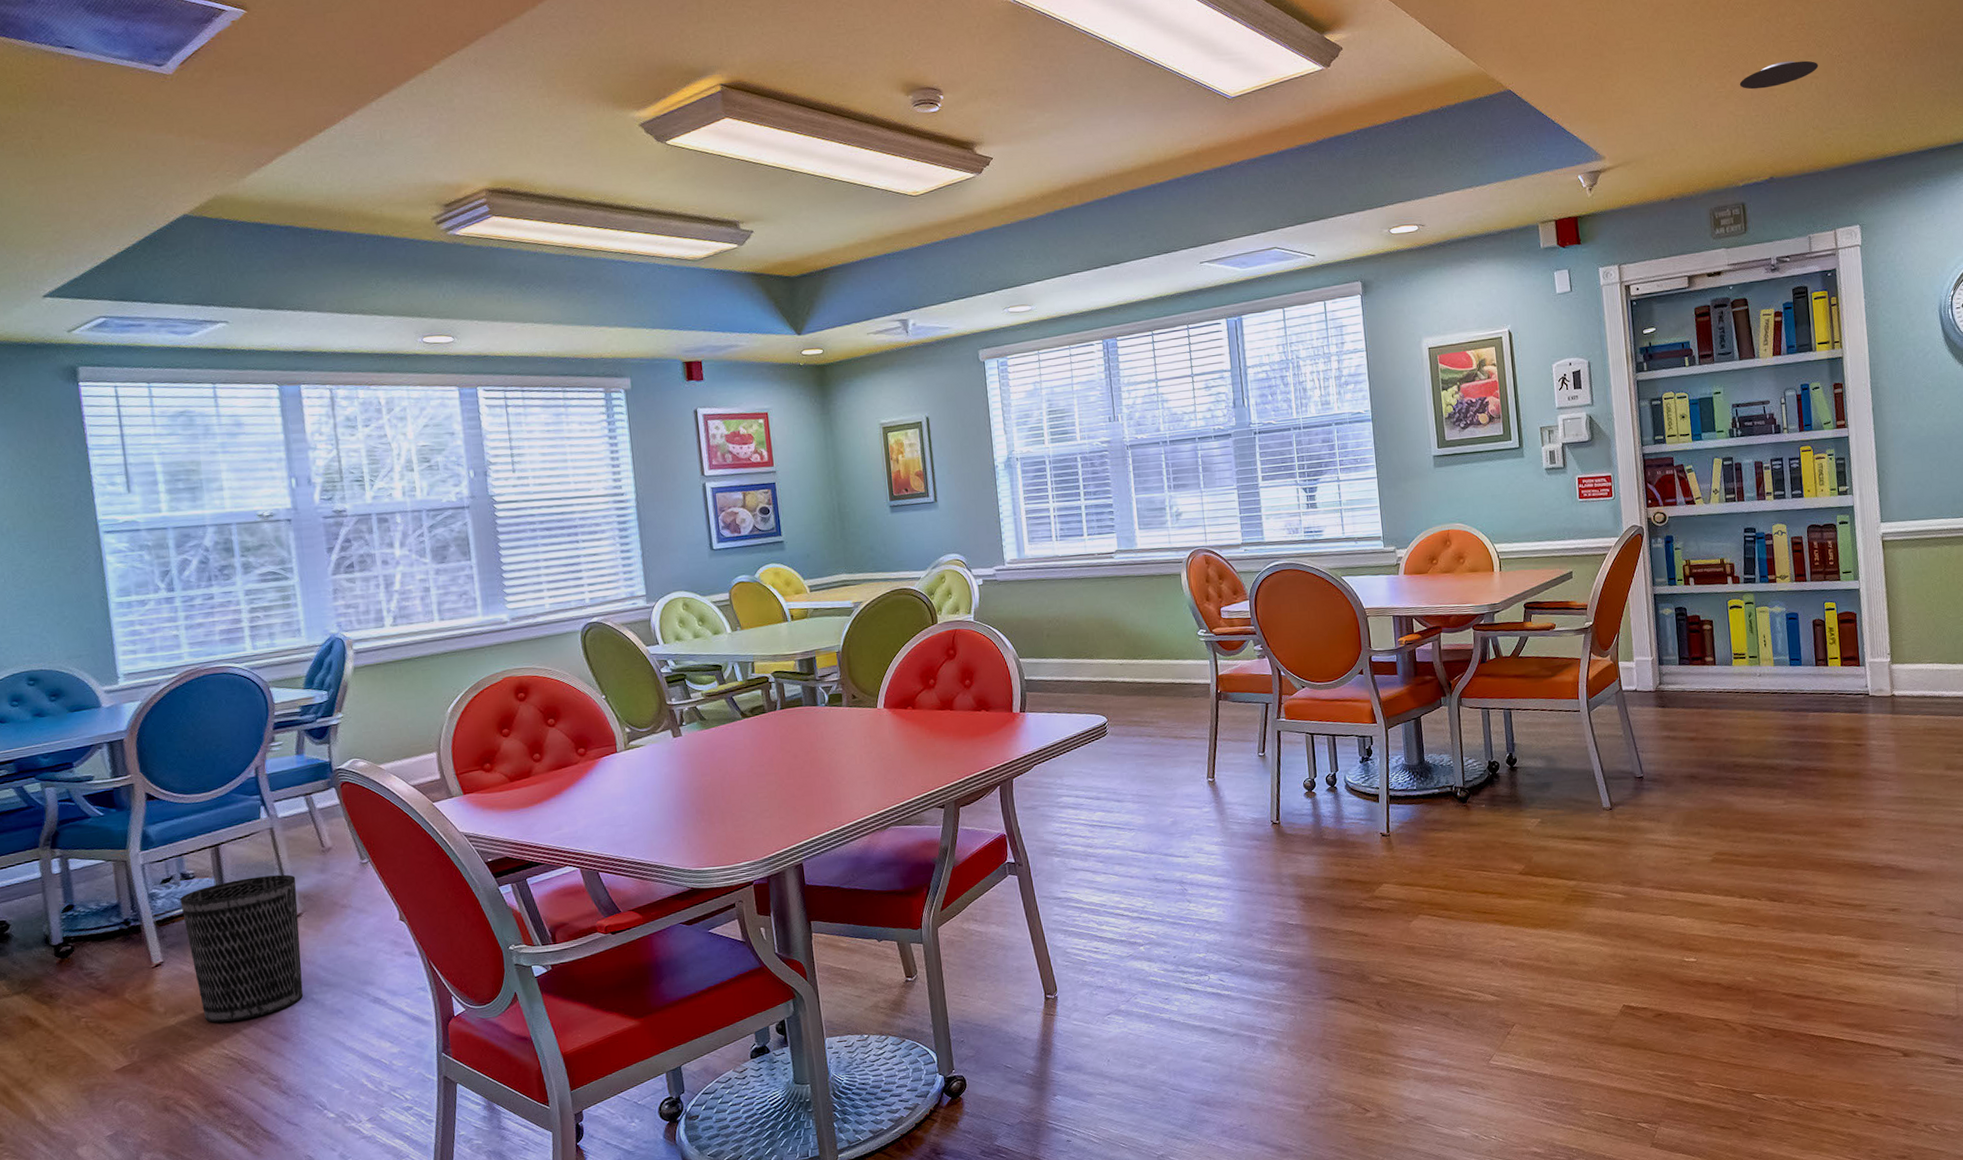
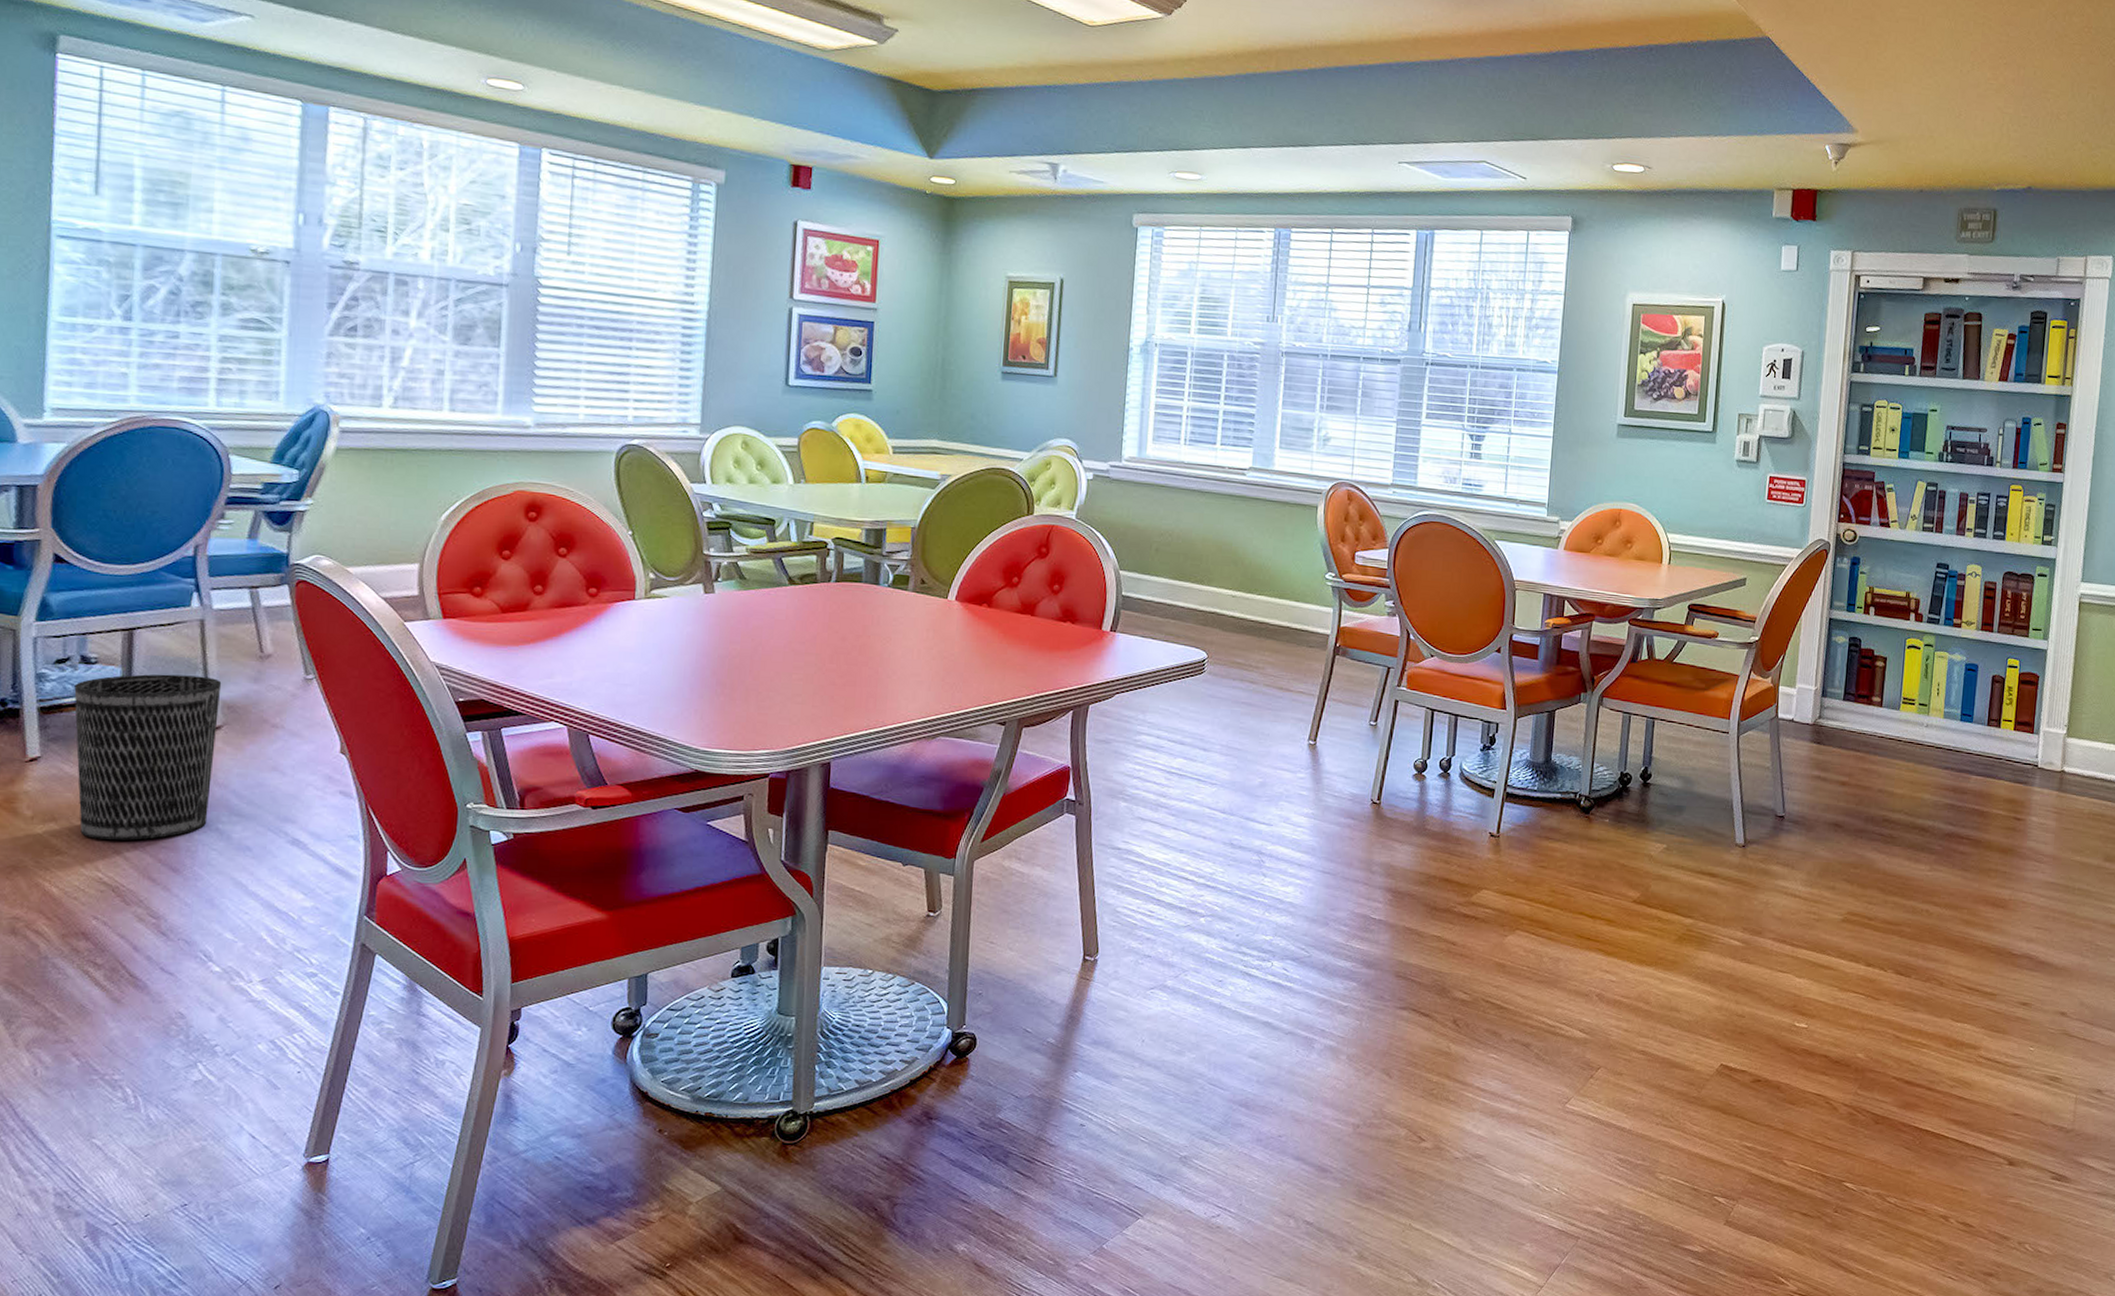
recessed light: present [1739,60,1819,90] -> none [2012,63,2099,90]

